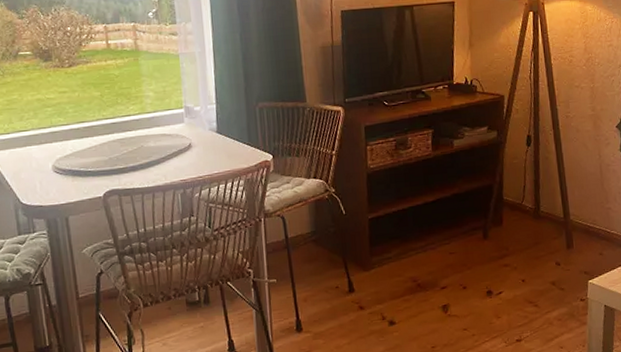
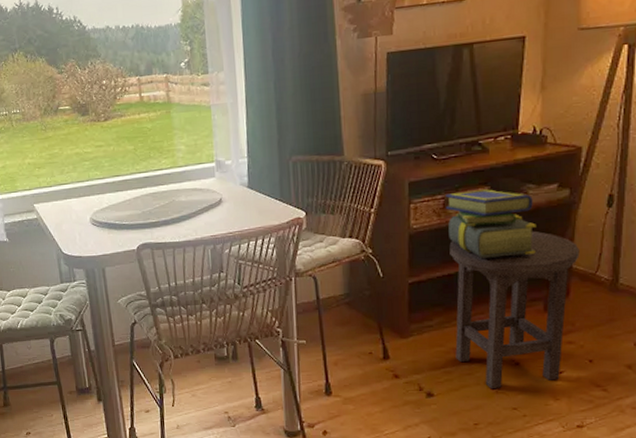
stack of books: none [397,132,474,194] -> present [445,189,537,258]
stool: none [402,167,509,313] -> present [449,230,580,390]

